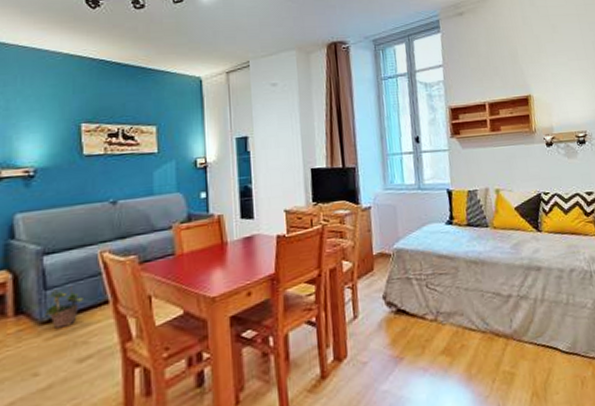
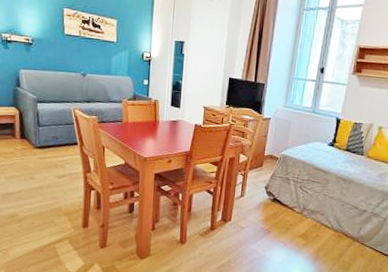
potted plant: present [44,287,83,328] -> none [38,127,62,154]

